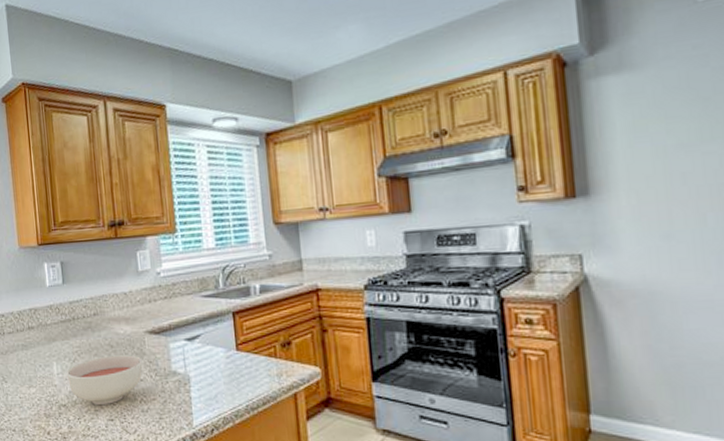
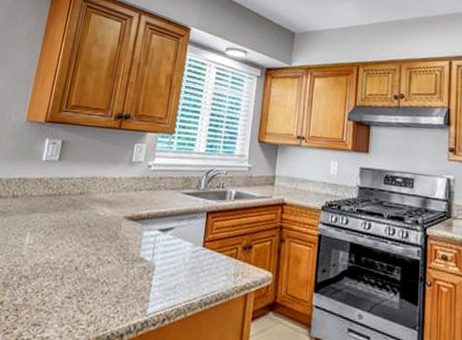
bowl: present [66,355,143,406] -> none [36,234,115,282]

